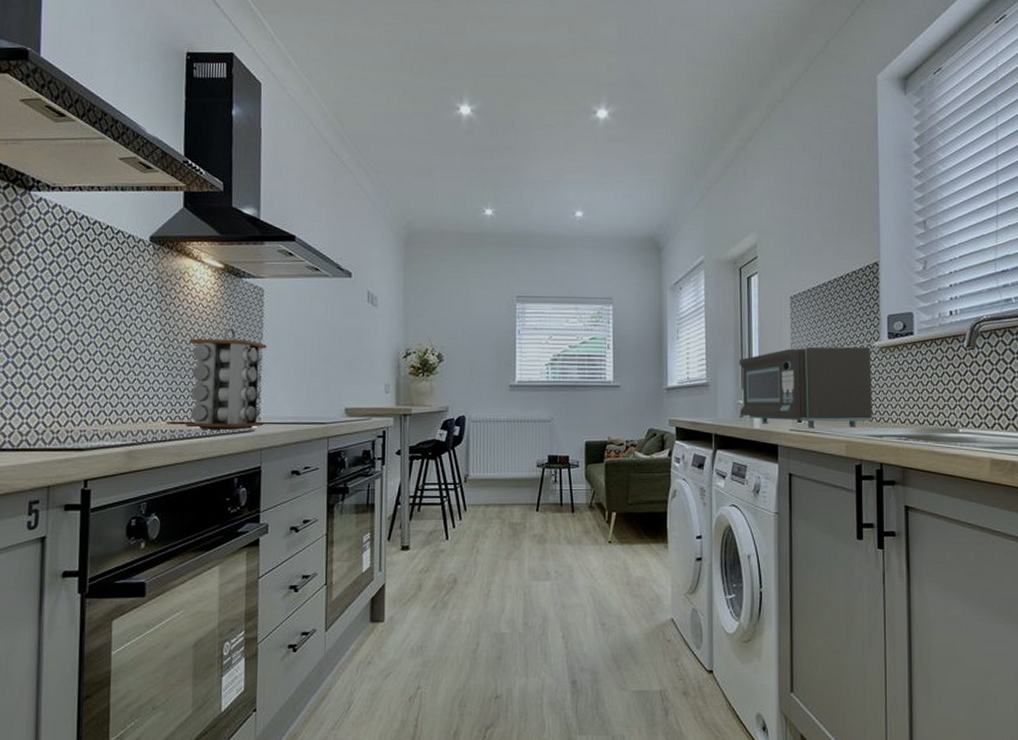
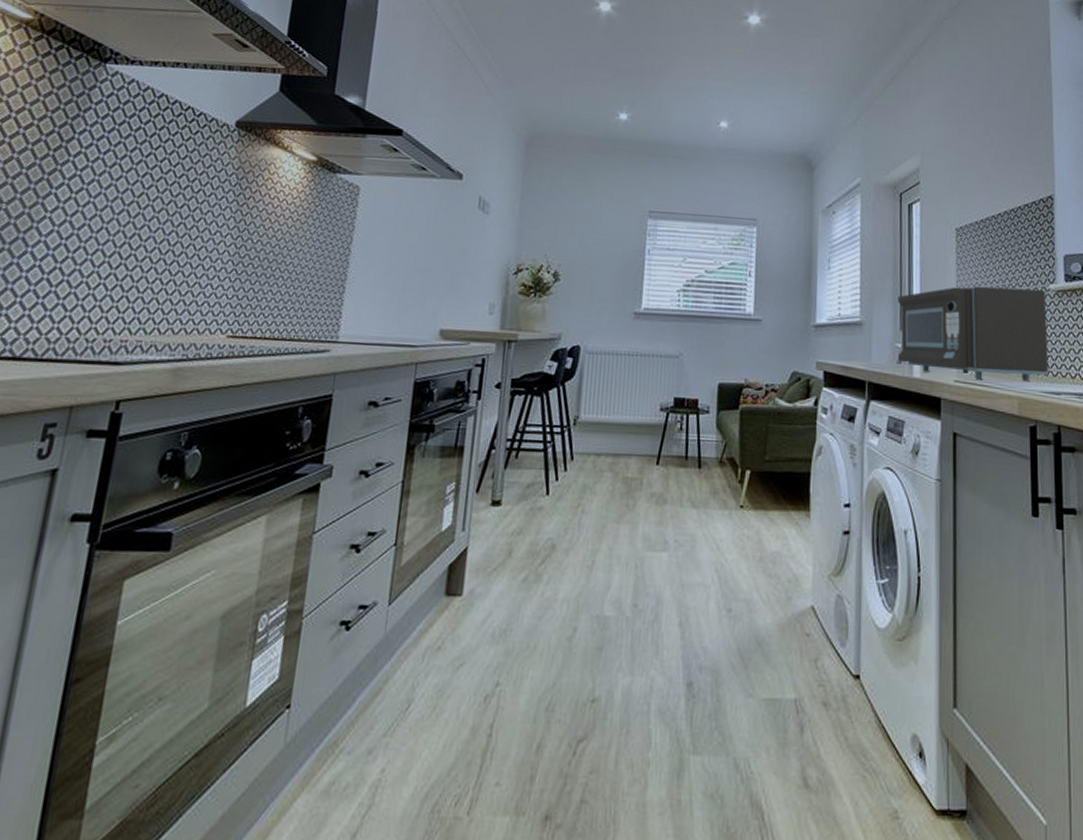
spice rack: present [186,326,267,430] -> none [248,227,356,349]

